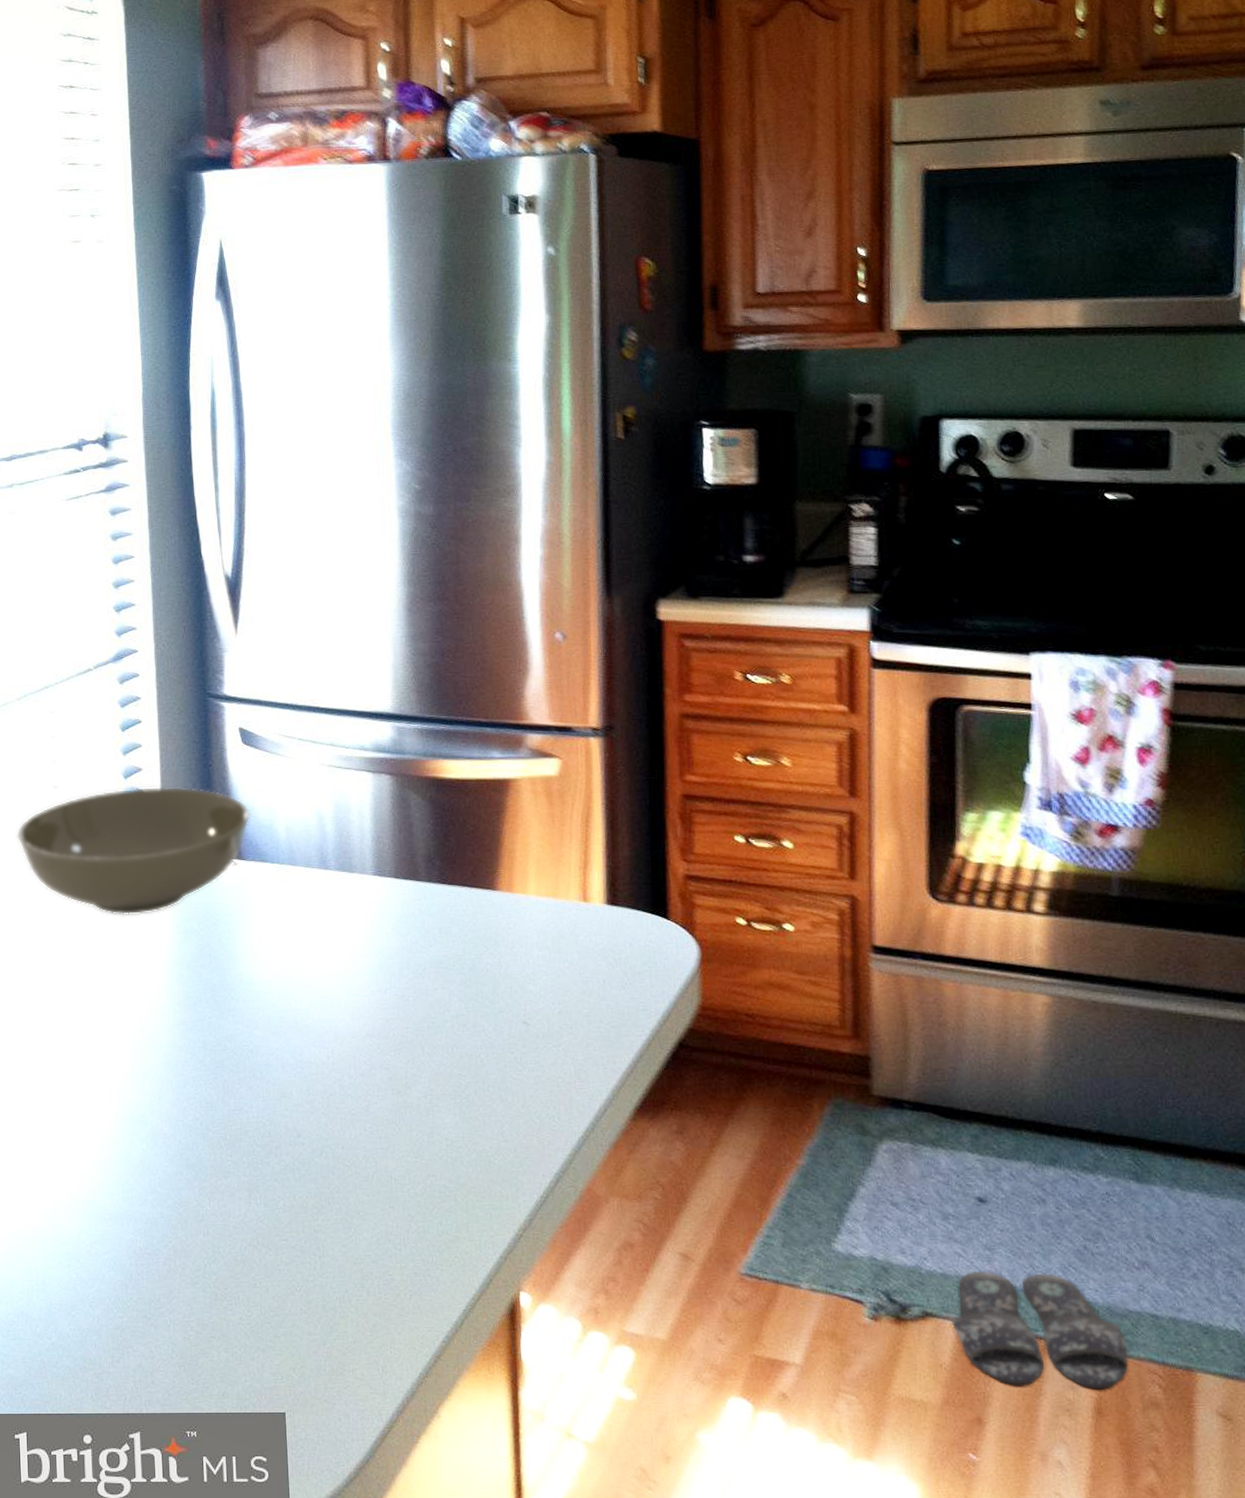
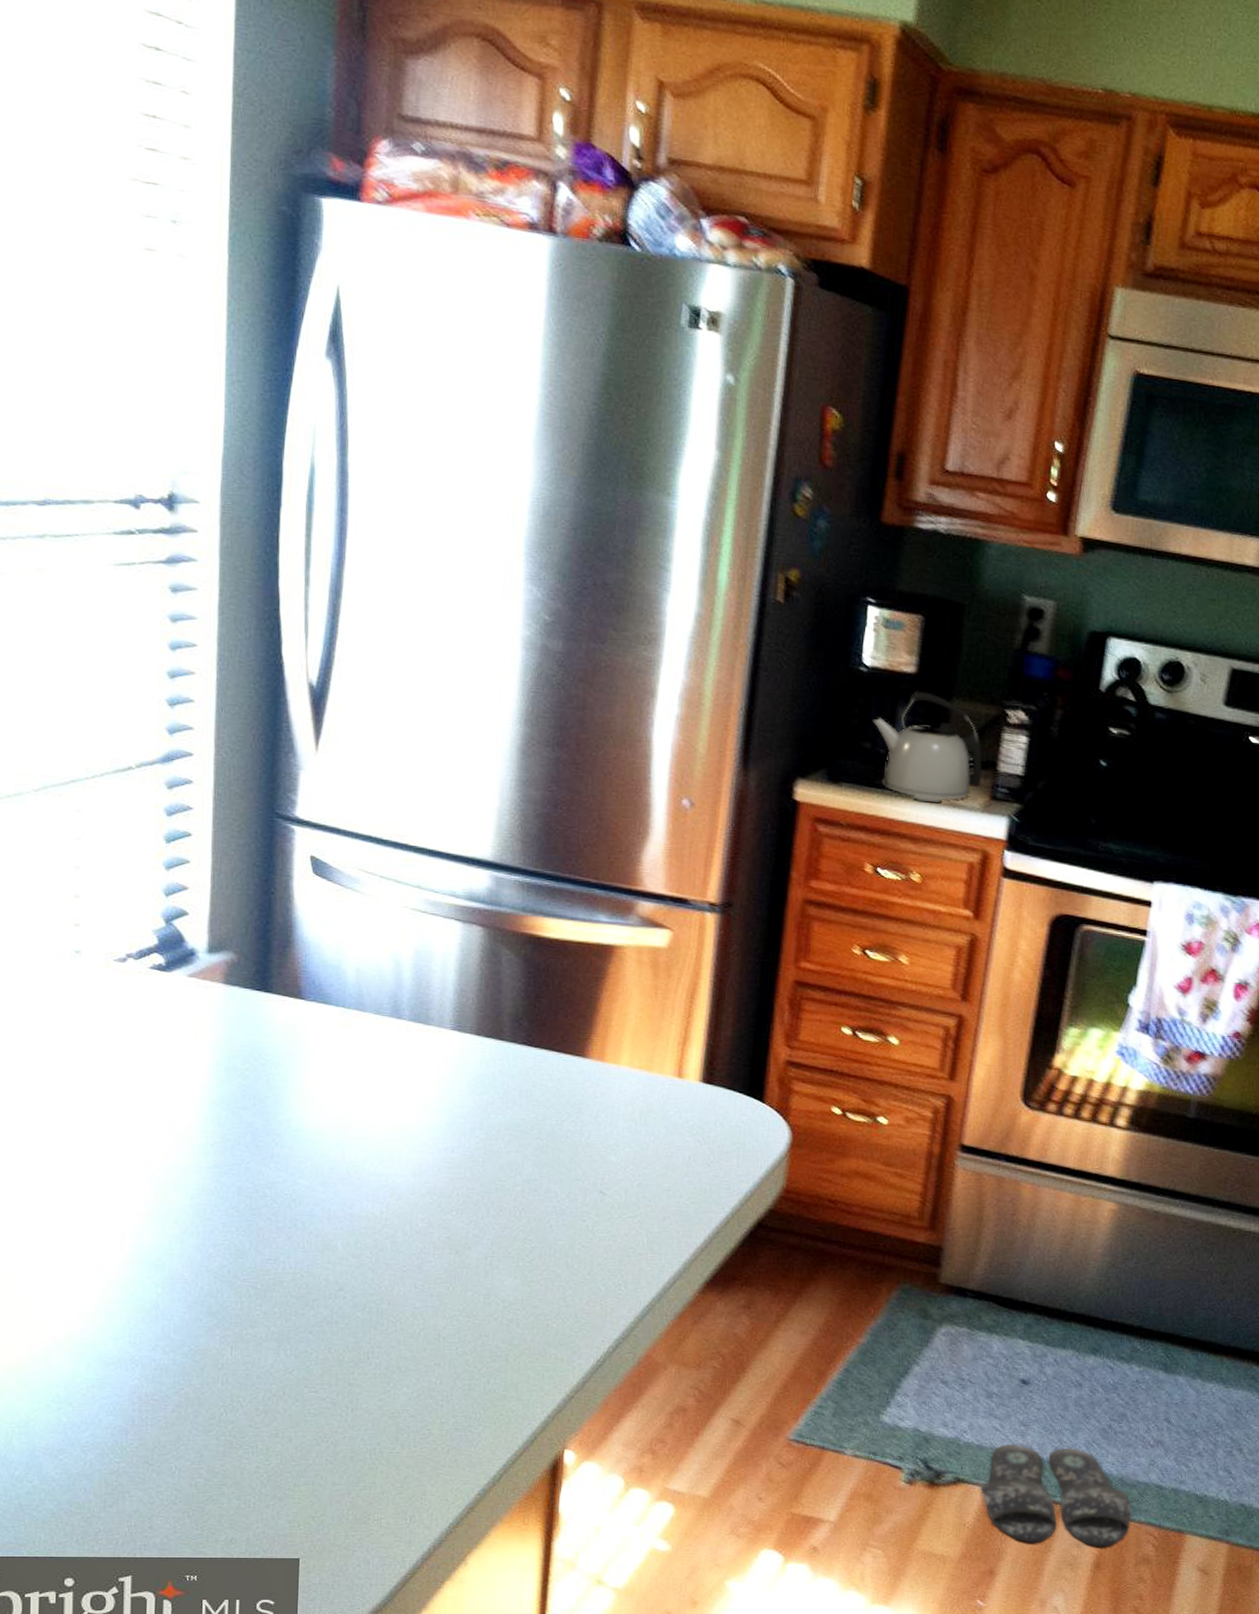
bowl: present [16,786,251,915] -> none [23,907,317,1047]
kettle: none [721,499,837,604] -> present [872,690,983,802]

